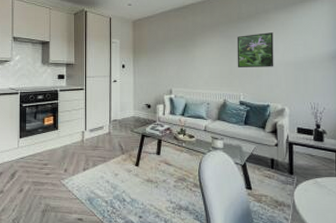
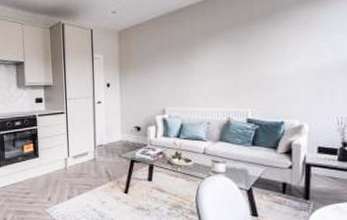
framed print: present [237,32,274,67] -> none [245,34,294,79]

